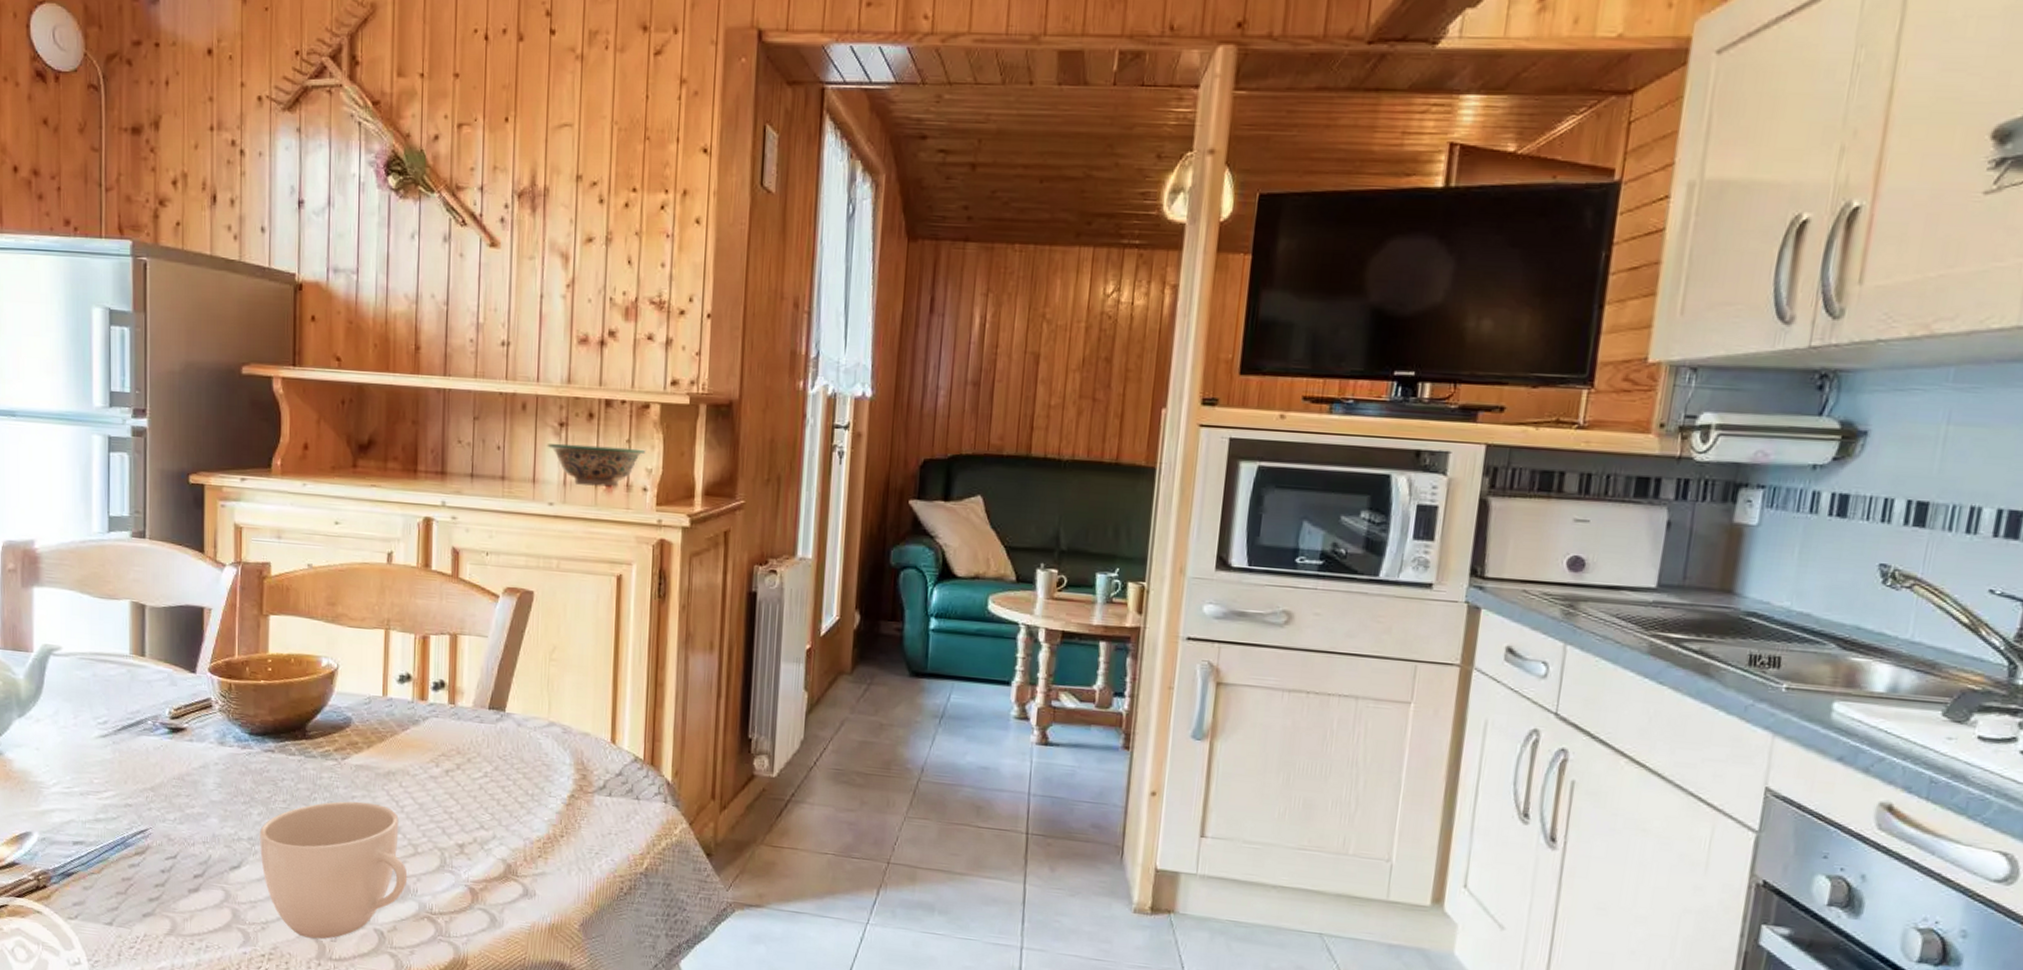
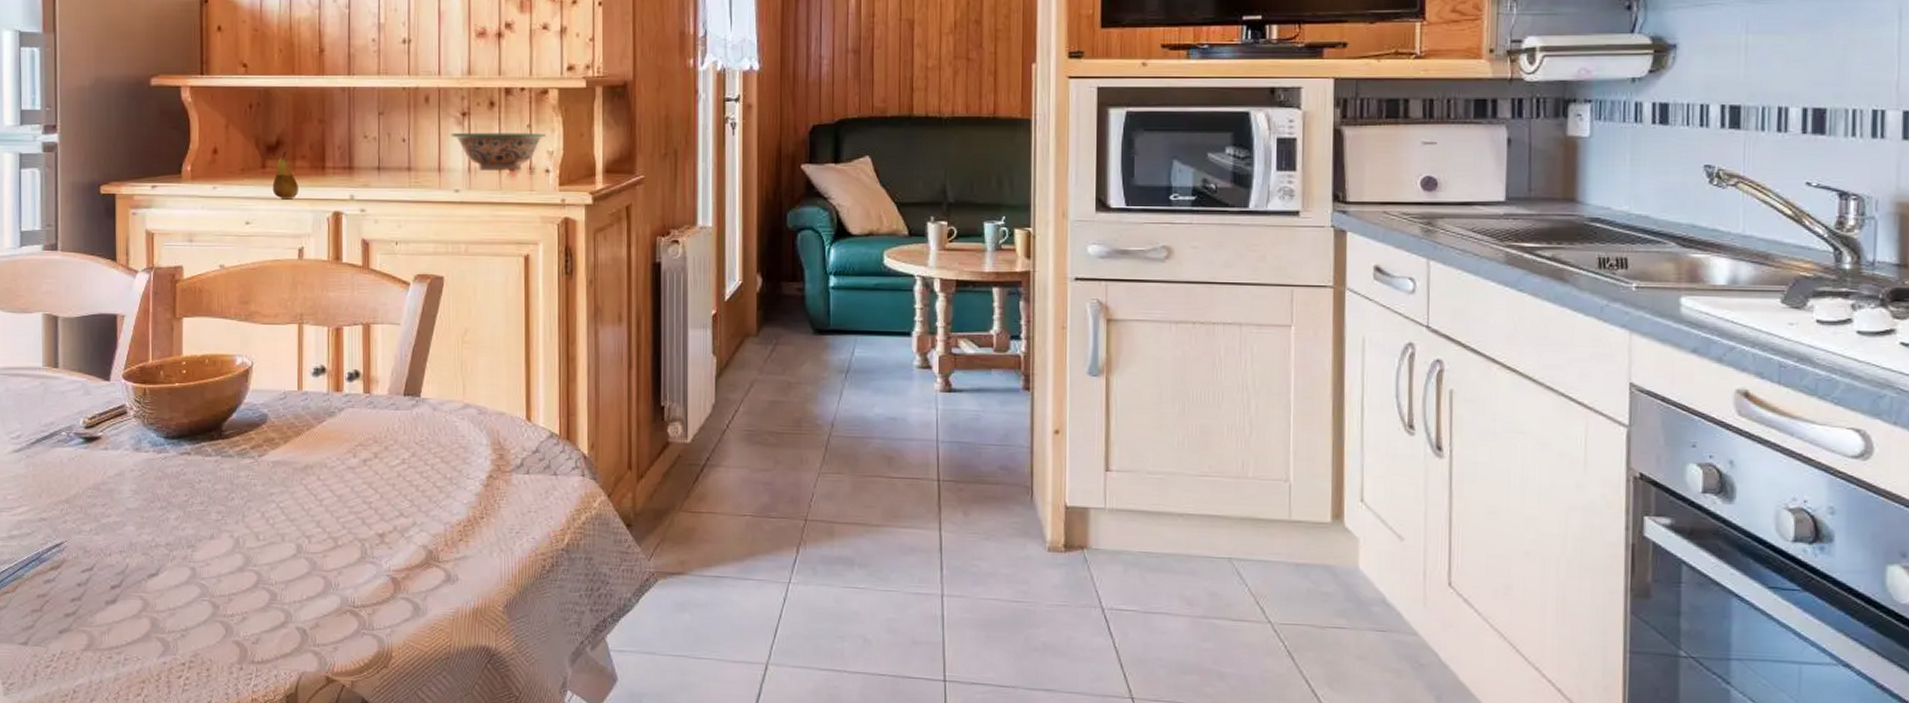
cup: present [259,801,408,939] -> none [177,498,329,642]
fruit: none [363,451,390,501] -> present [272,151,299,198]

